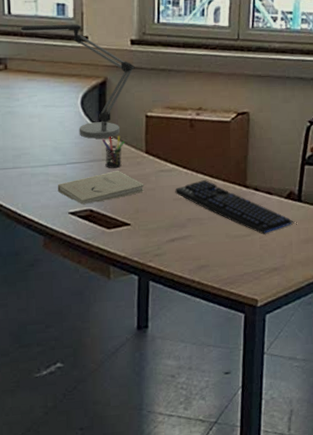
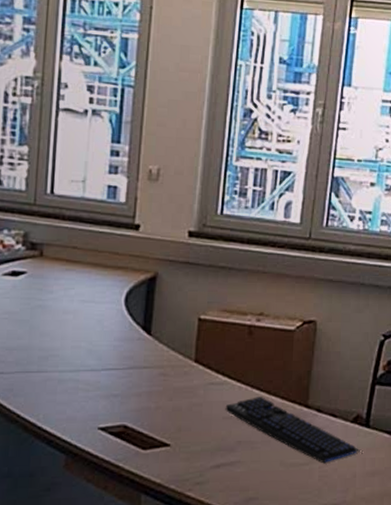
desk lamp: present [20,24,135,139] -> none [63,208,191,342]
book: present [57,171,145,204] -> none [87,381,190,419]
pen holder: present [102,135,125,168] -> none [146,339,173,377]

